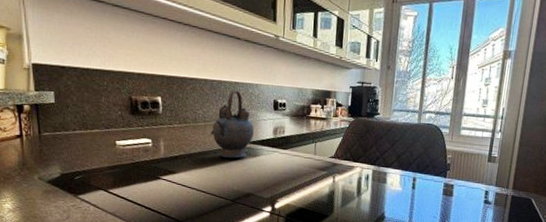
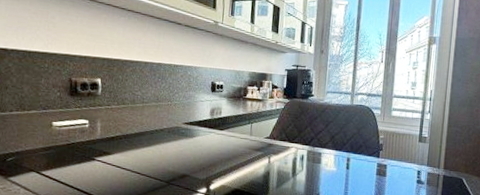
teapot: present [210,90,254,158] -> none [148,72,191,139]

